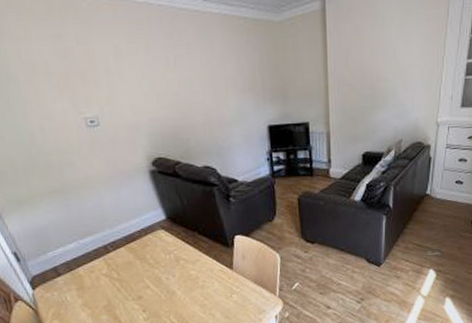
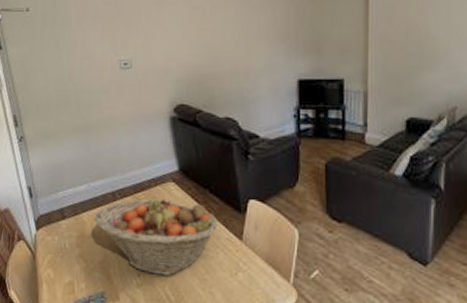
fruit basket: none [91,245,210,309] -> present [95,198,218,276]

